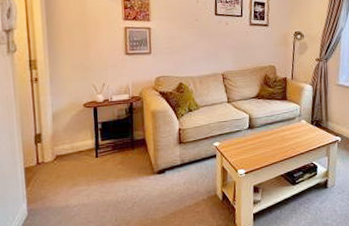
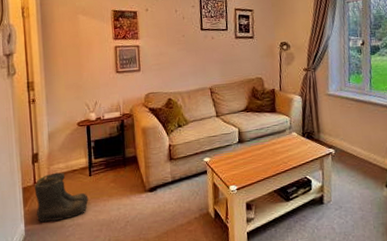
boots: none [37,153,95,203] -> present [34,172,89,223]

